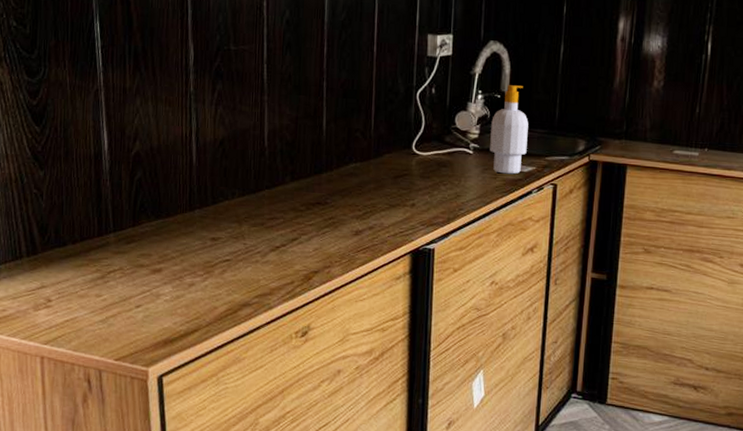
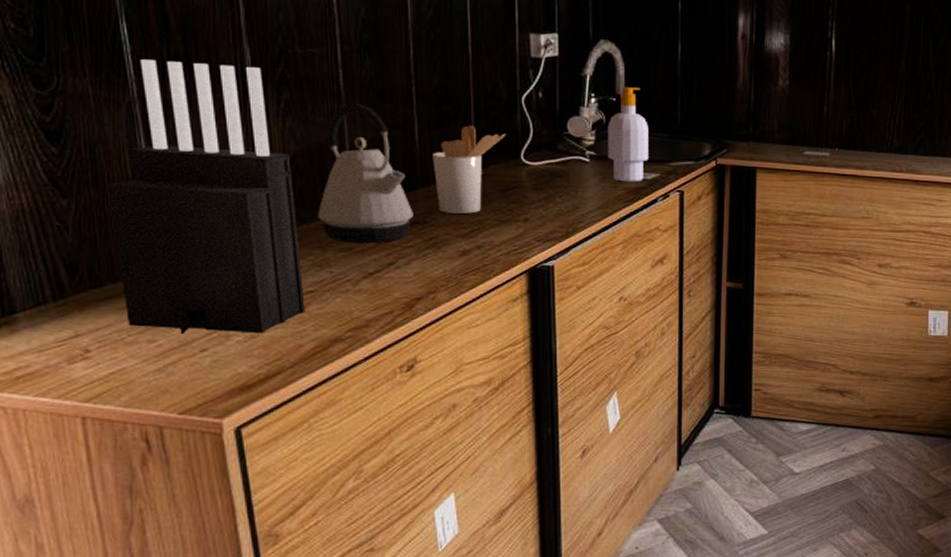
knife block: none [74,54,222,295] -> present [106,59,305,334]
kettle: none [237,95,317,221] -> present [318,103,414,244]
utensil holder: none [336,117,401,197] -> present [432,125,506,214]

